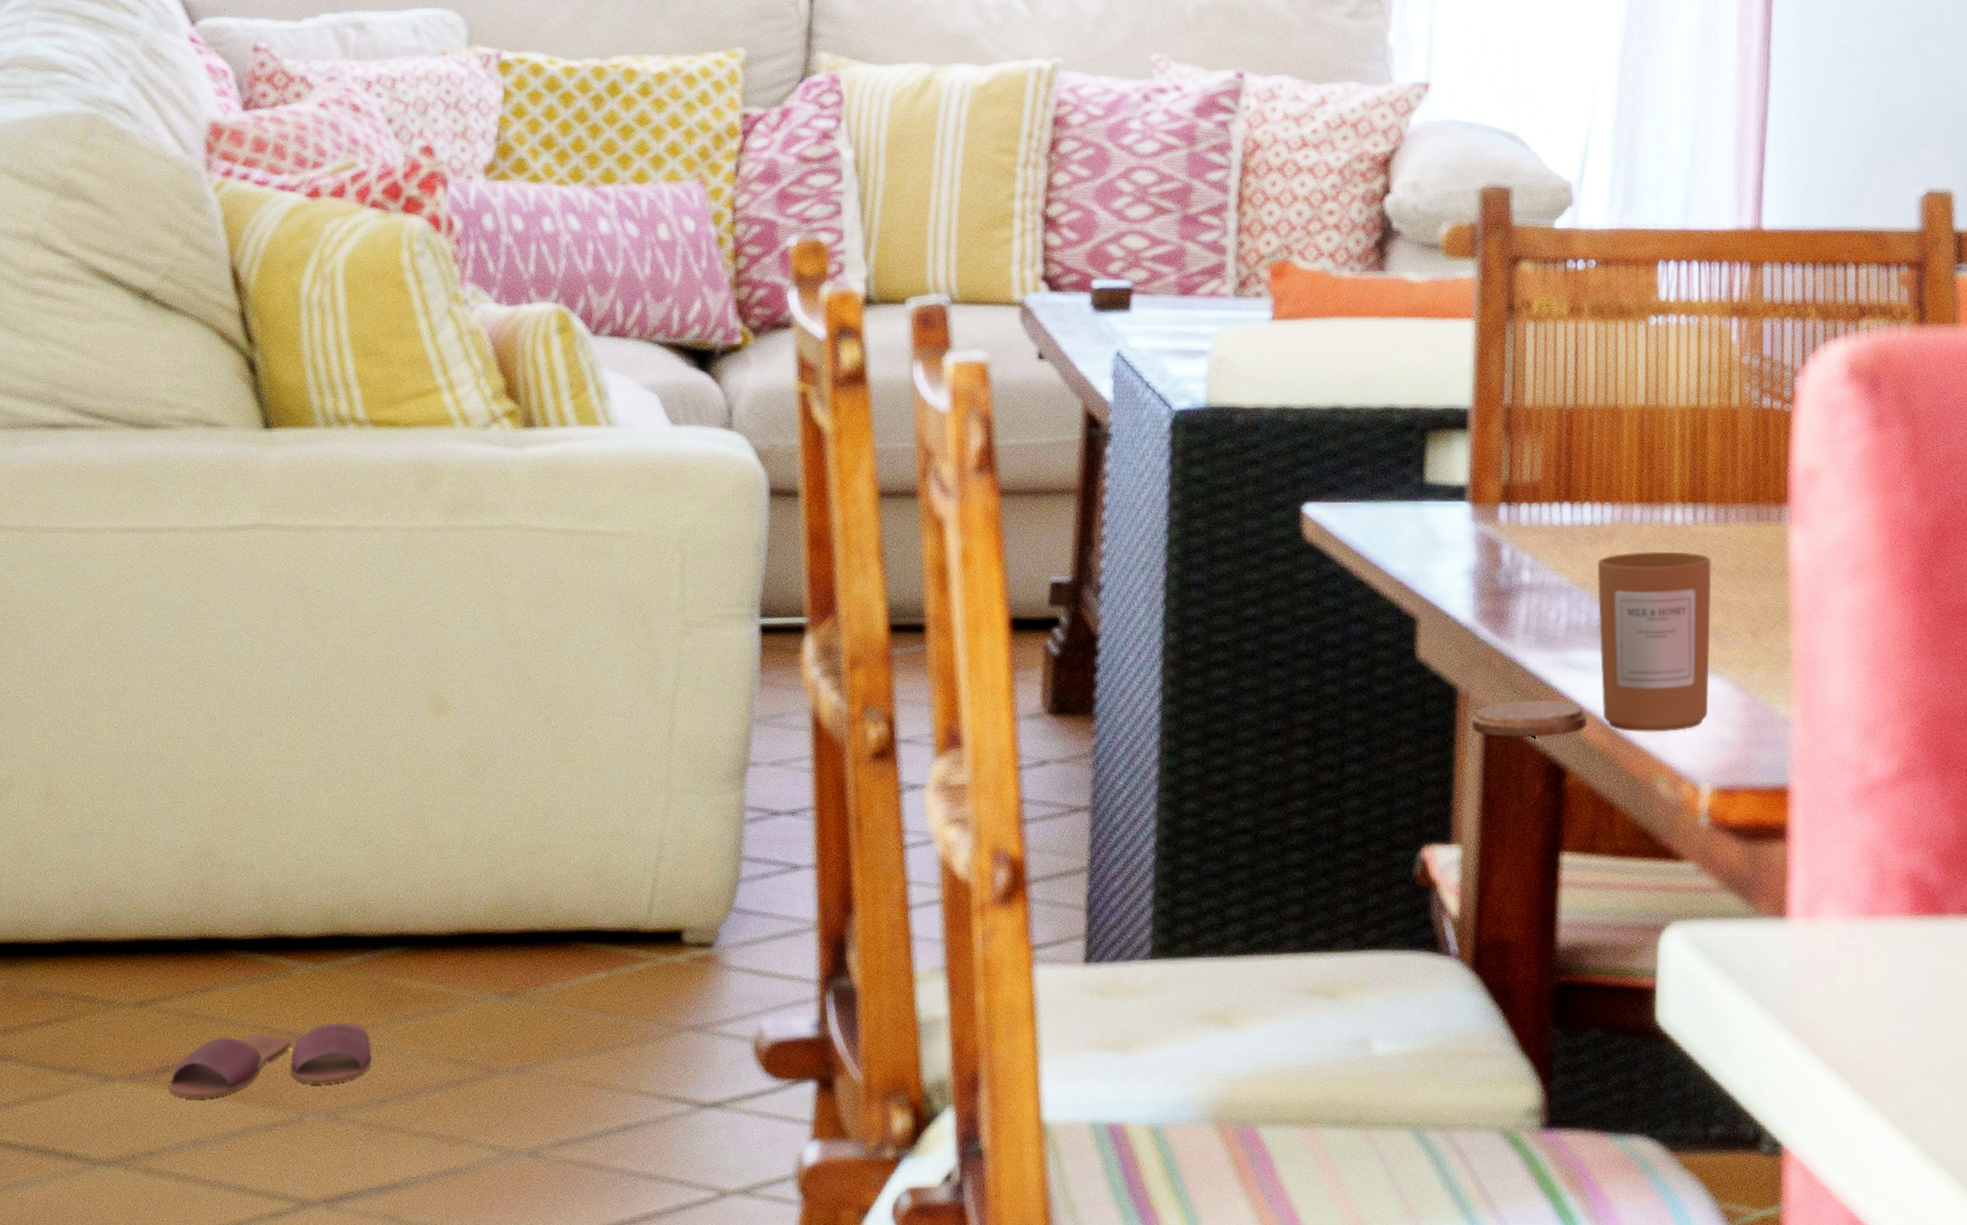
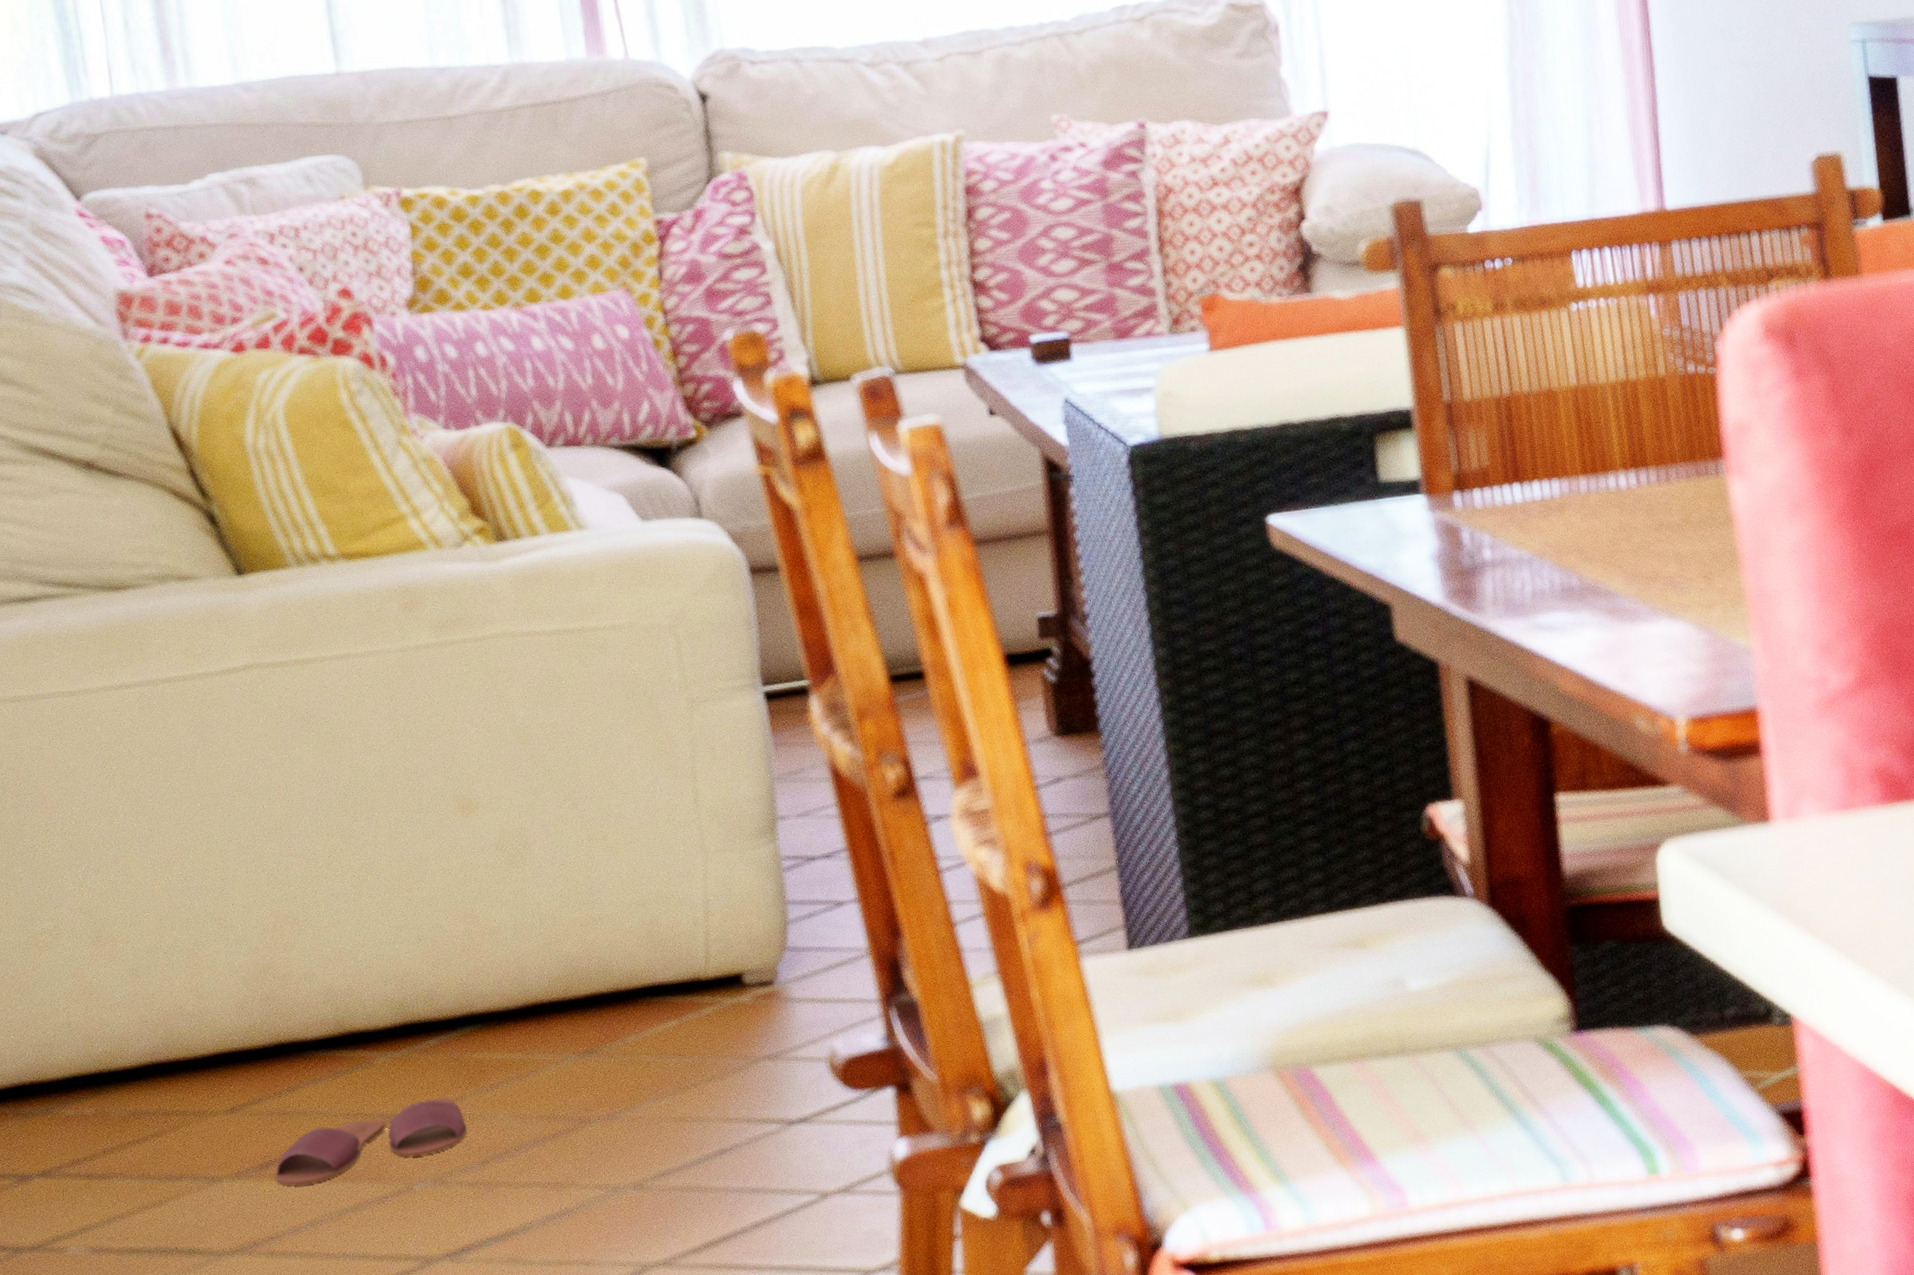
candle: present [1471,552,1712,739] -> none [1455,513,1674,700]

